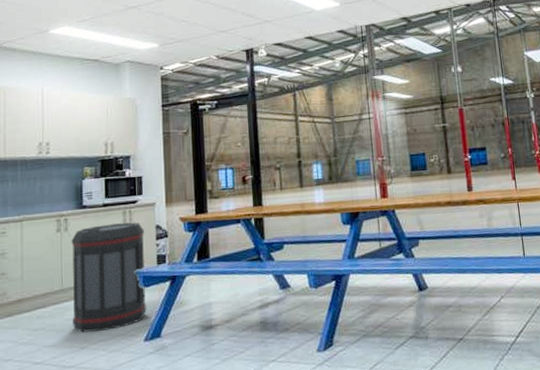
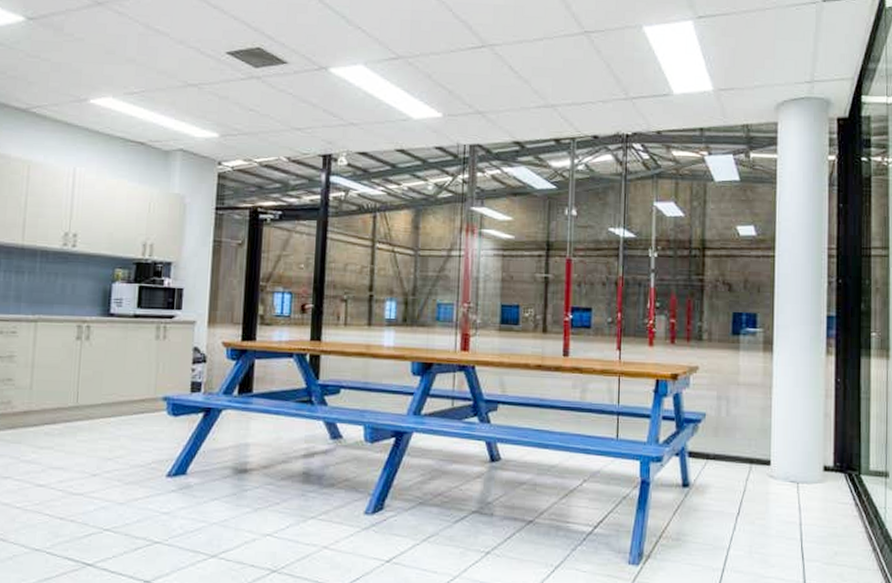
trash can: present [71,222,147,333] -> none [85,338,179,459]

